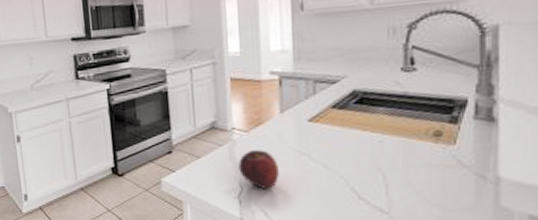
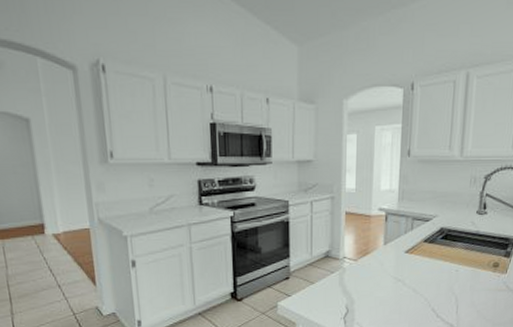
fruit: present [238,150,279,189] -> none [346,277,379,310]

